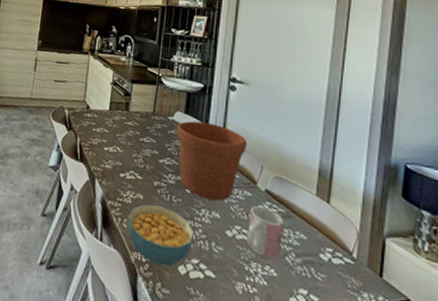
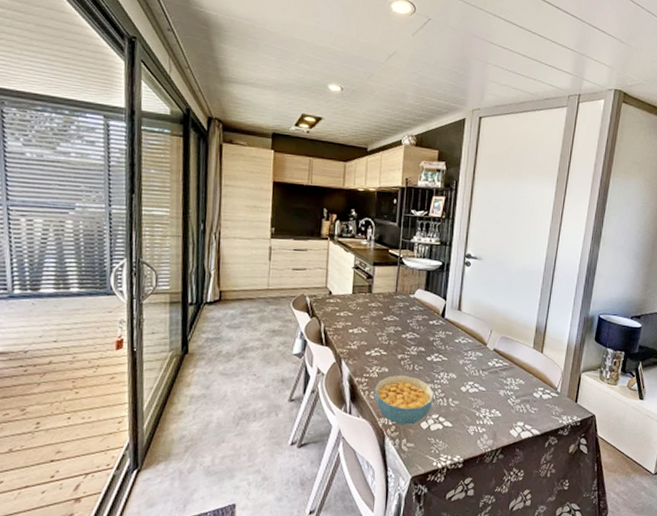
flower pot: present [176,121,248,201] -> none [417,297,480,364]
mug: present [247,205,283,260] -> none [478,362,507,404]

